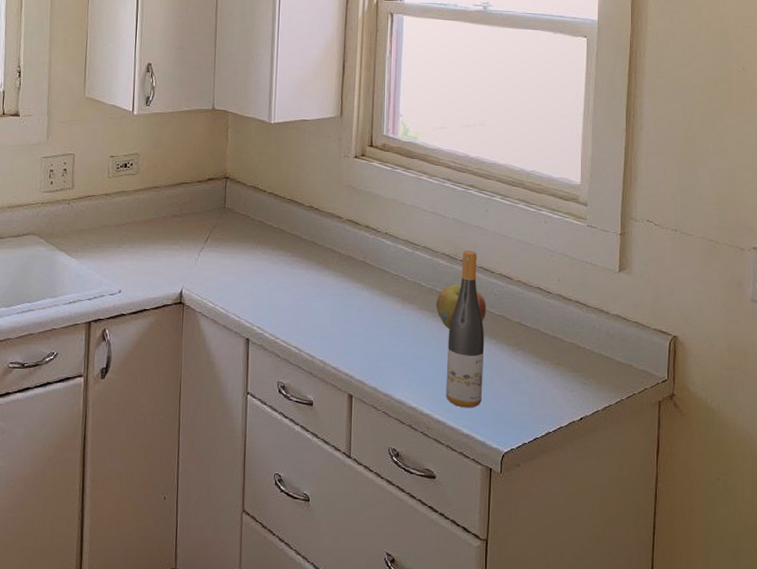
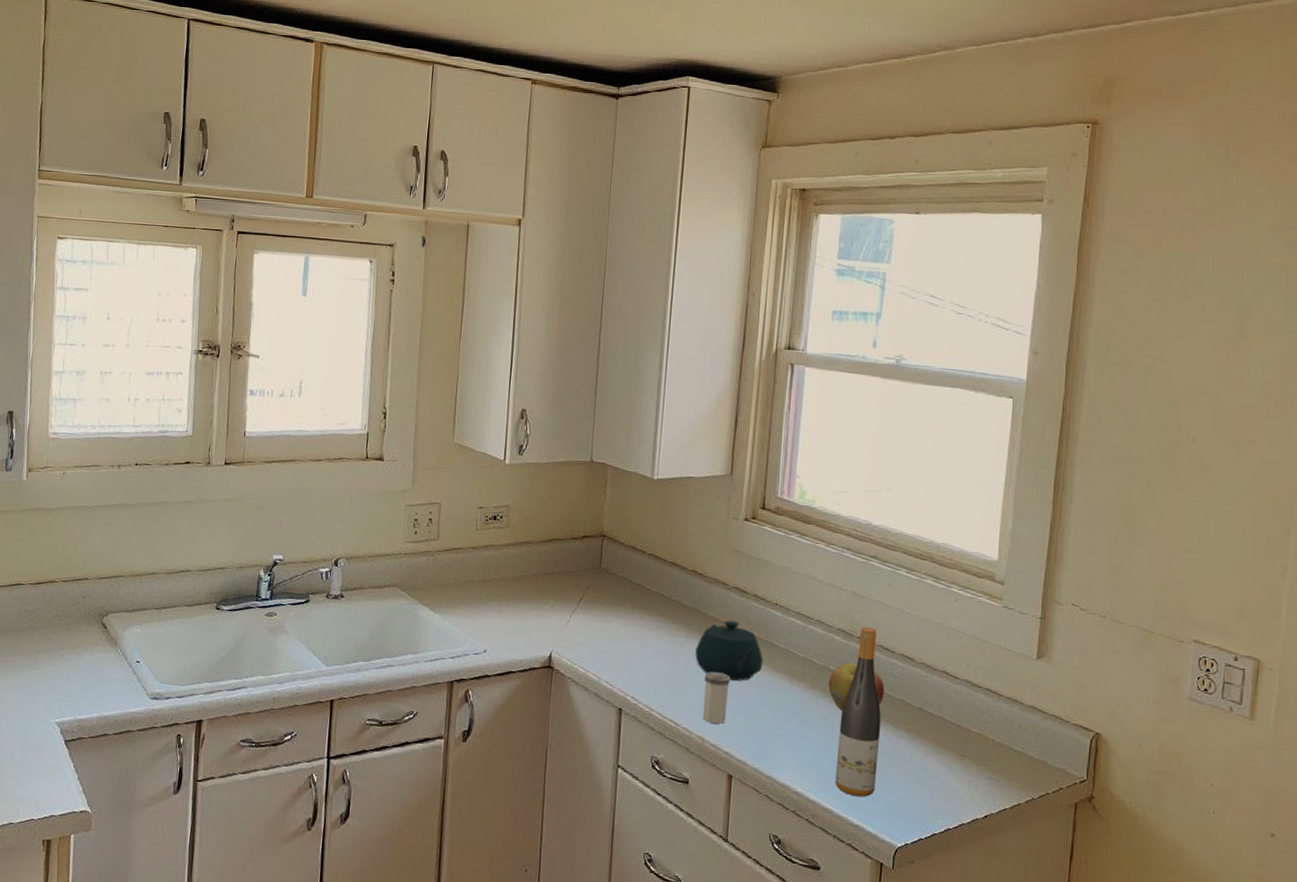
teapot: none [315,250,377,307] -> present [695,620,763,681]
salt shaker: none [323,299,347,347] -> present [702,672,730,724]

